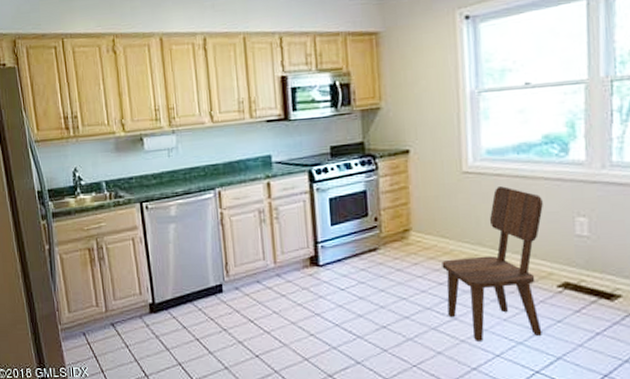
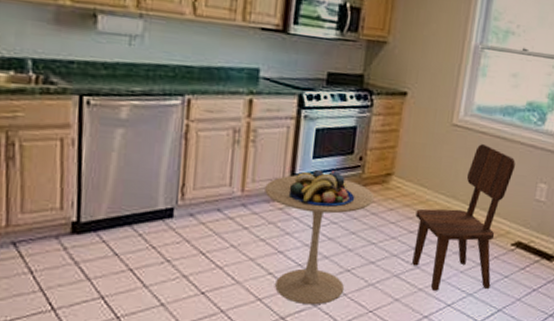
side table: none [293,241,397,362] -> present [265,175,375,305]
fruit bowl: none [314,232,378,268] -> present [288,169,355,207]

